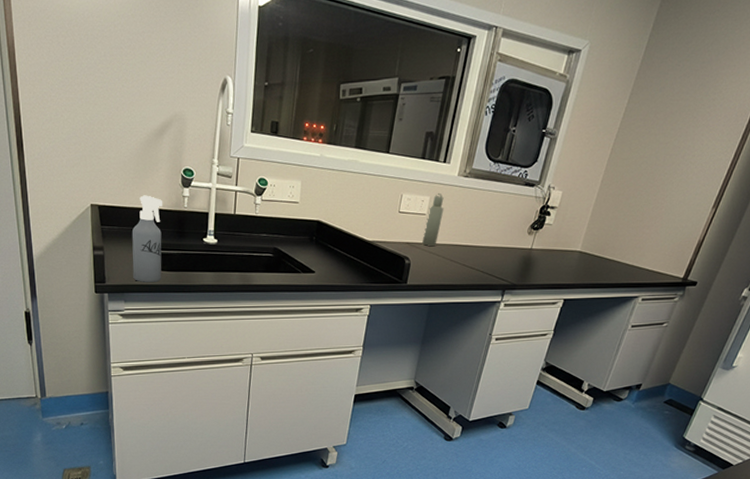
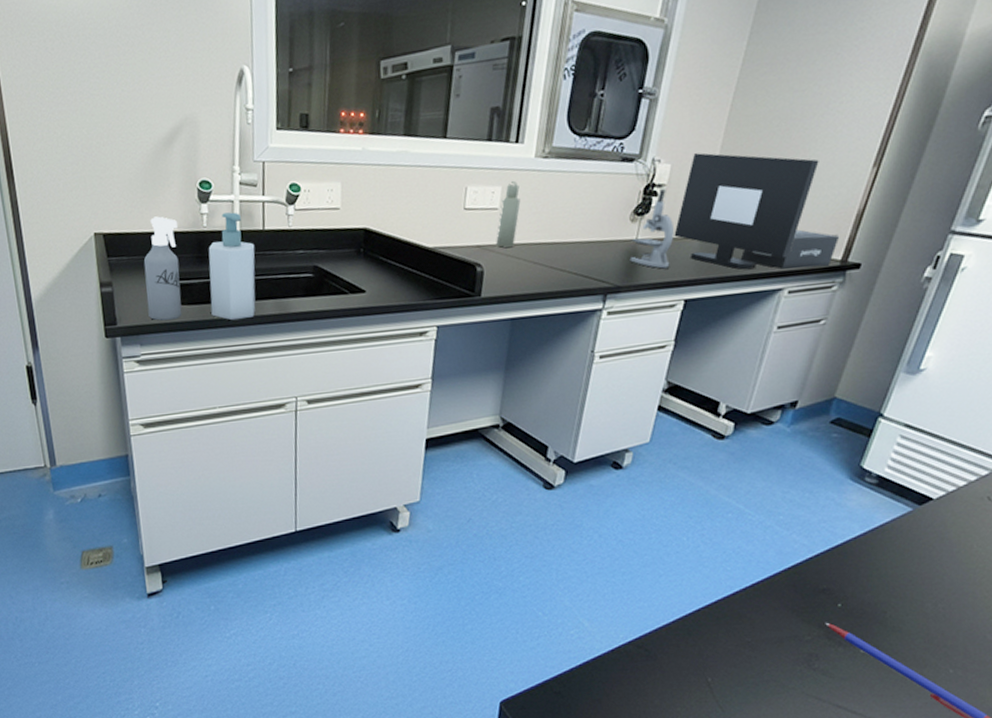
soap bottle: none [186,197,227,287] -> present [208,212,256,321]
microscope: none [525,210,560,274] -> present [629,188,674,269]
monitor: none [560,185,673,280] -> present [674,153,819,270]
box: none [608,251,684,283] -> present [740,229,840,270]

